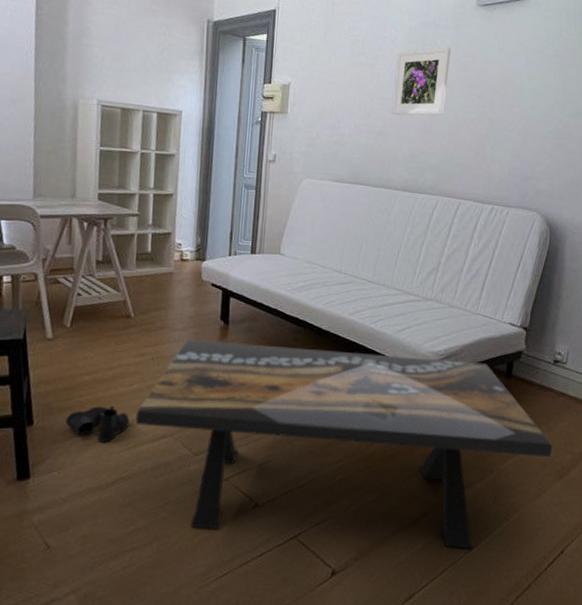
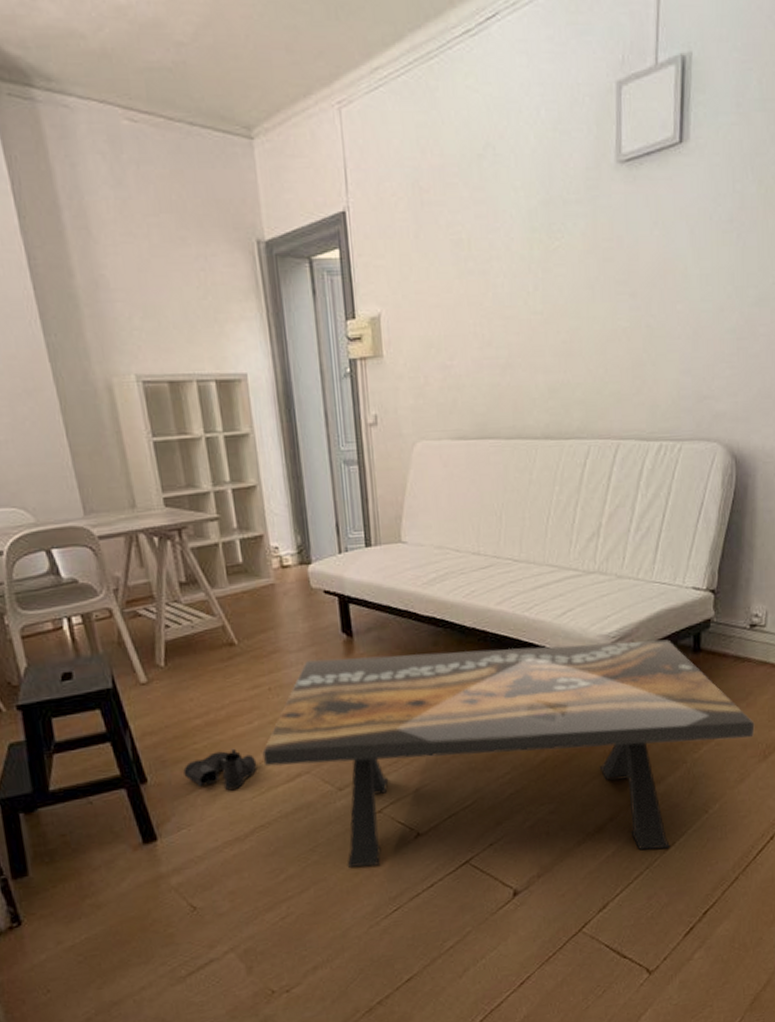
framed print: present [392,47,451,116] -> none [516,231,588,339]

